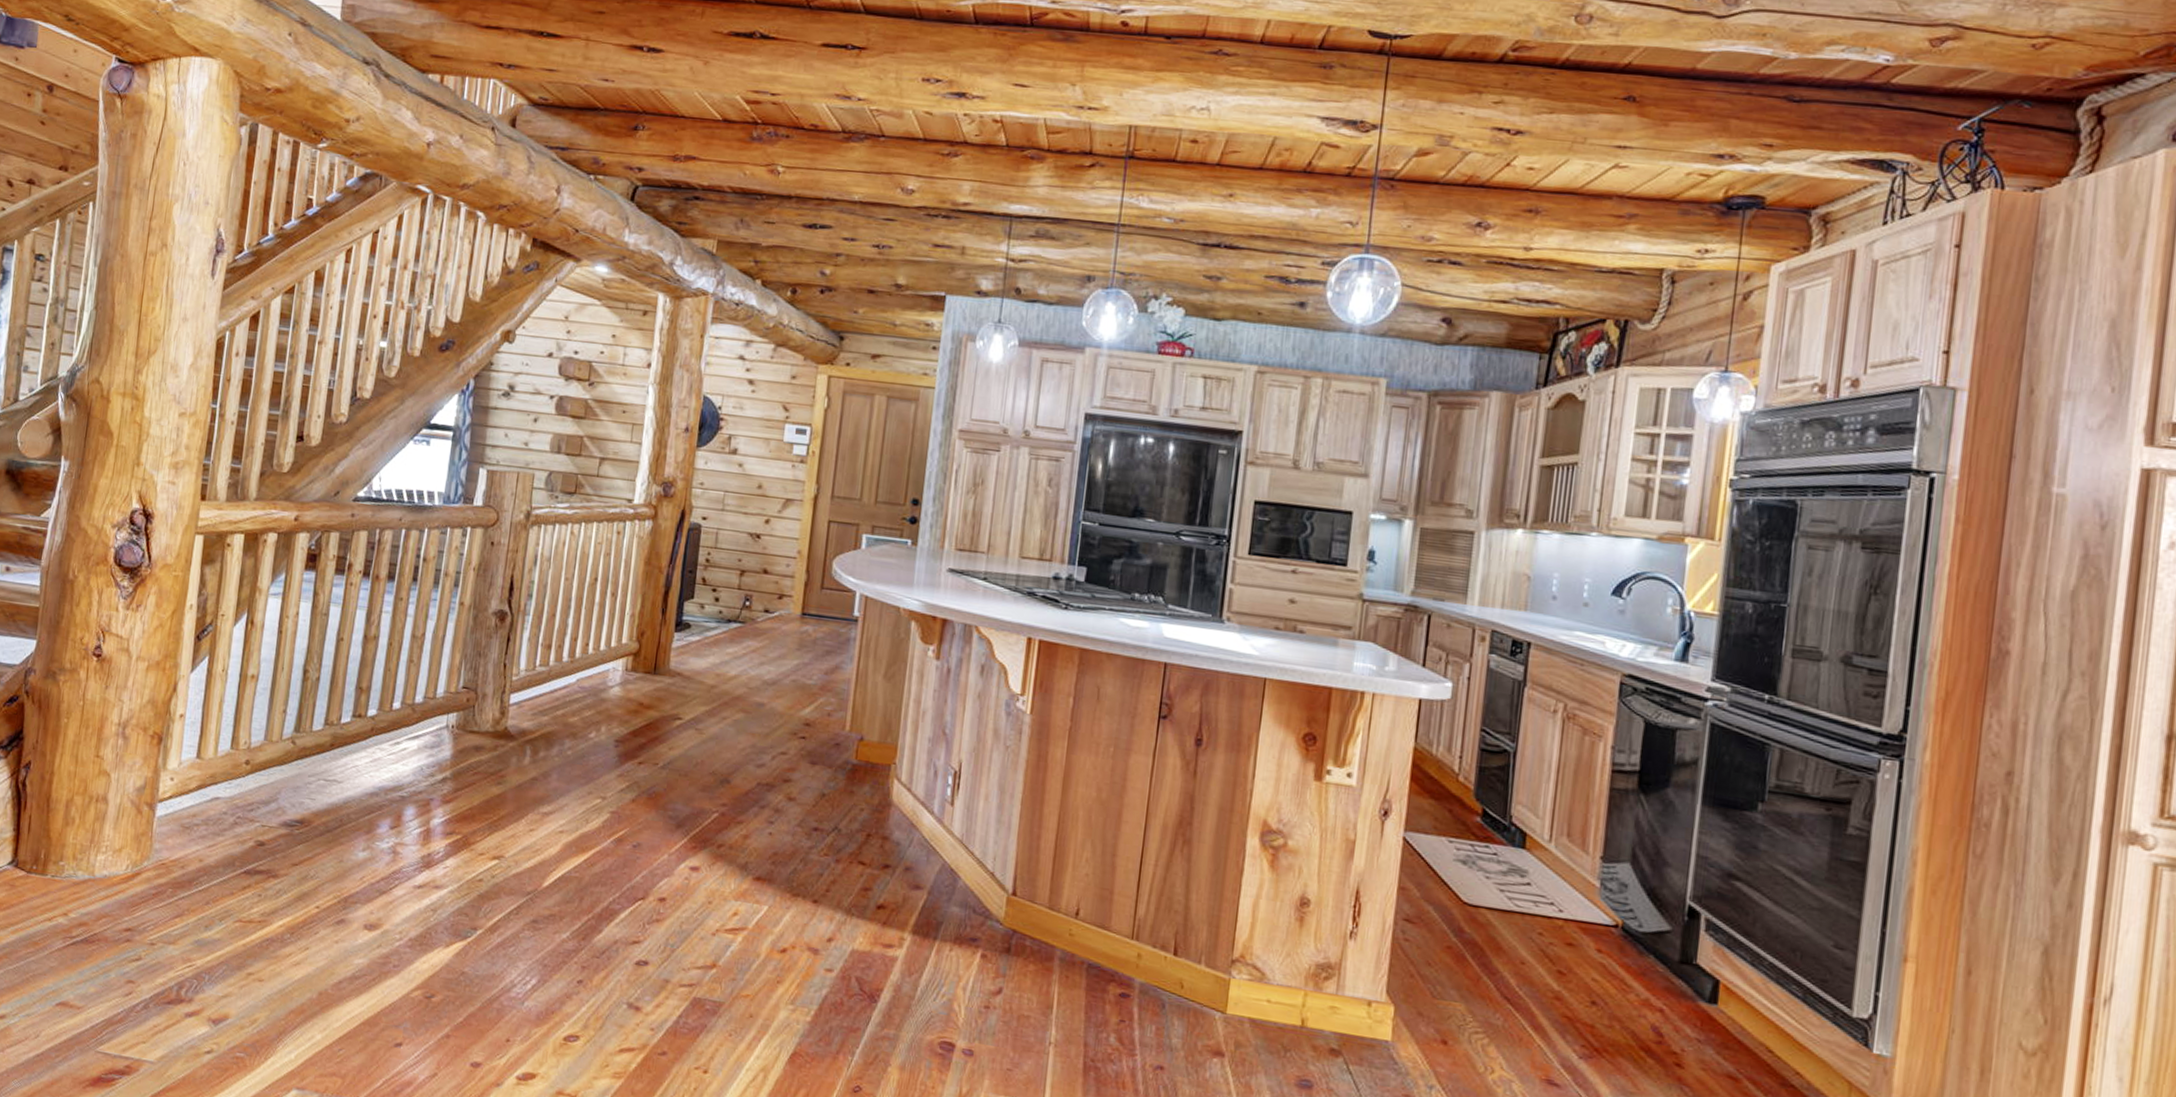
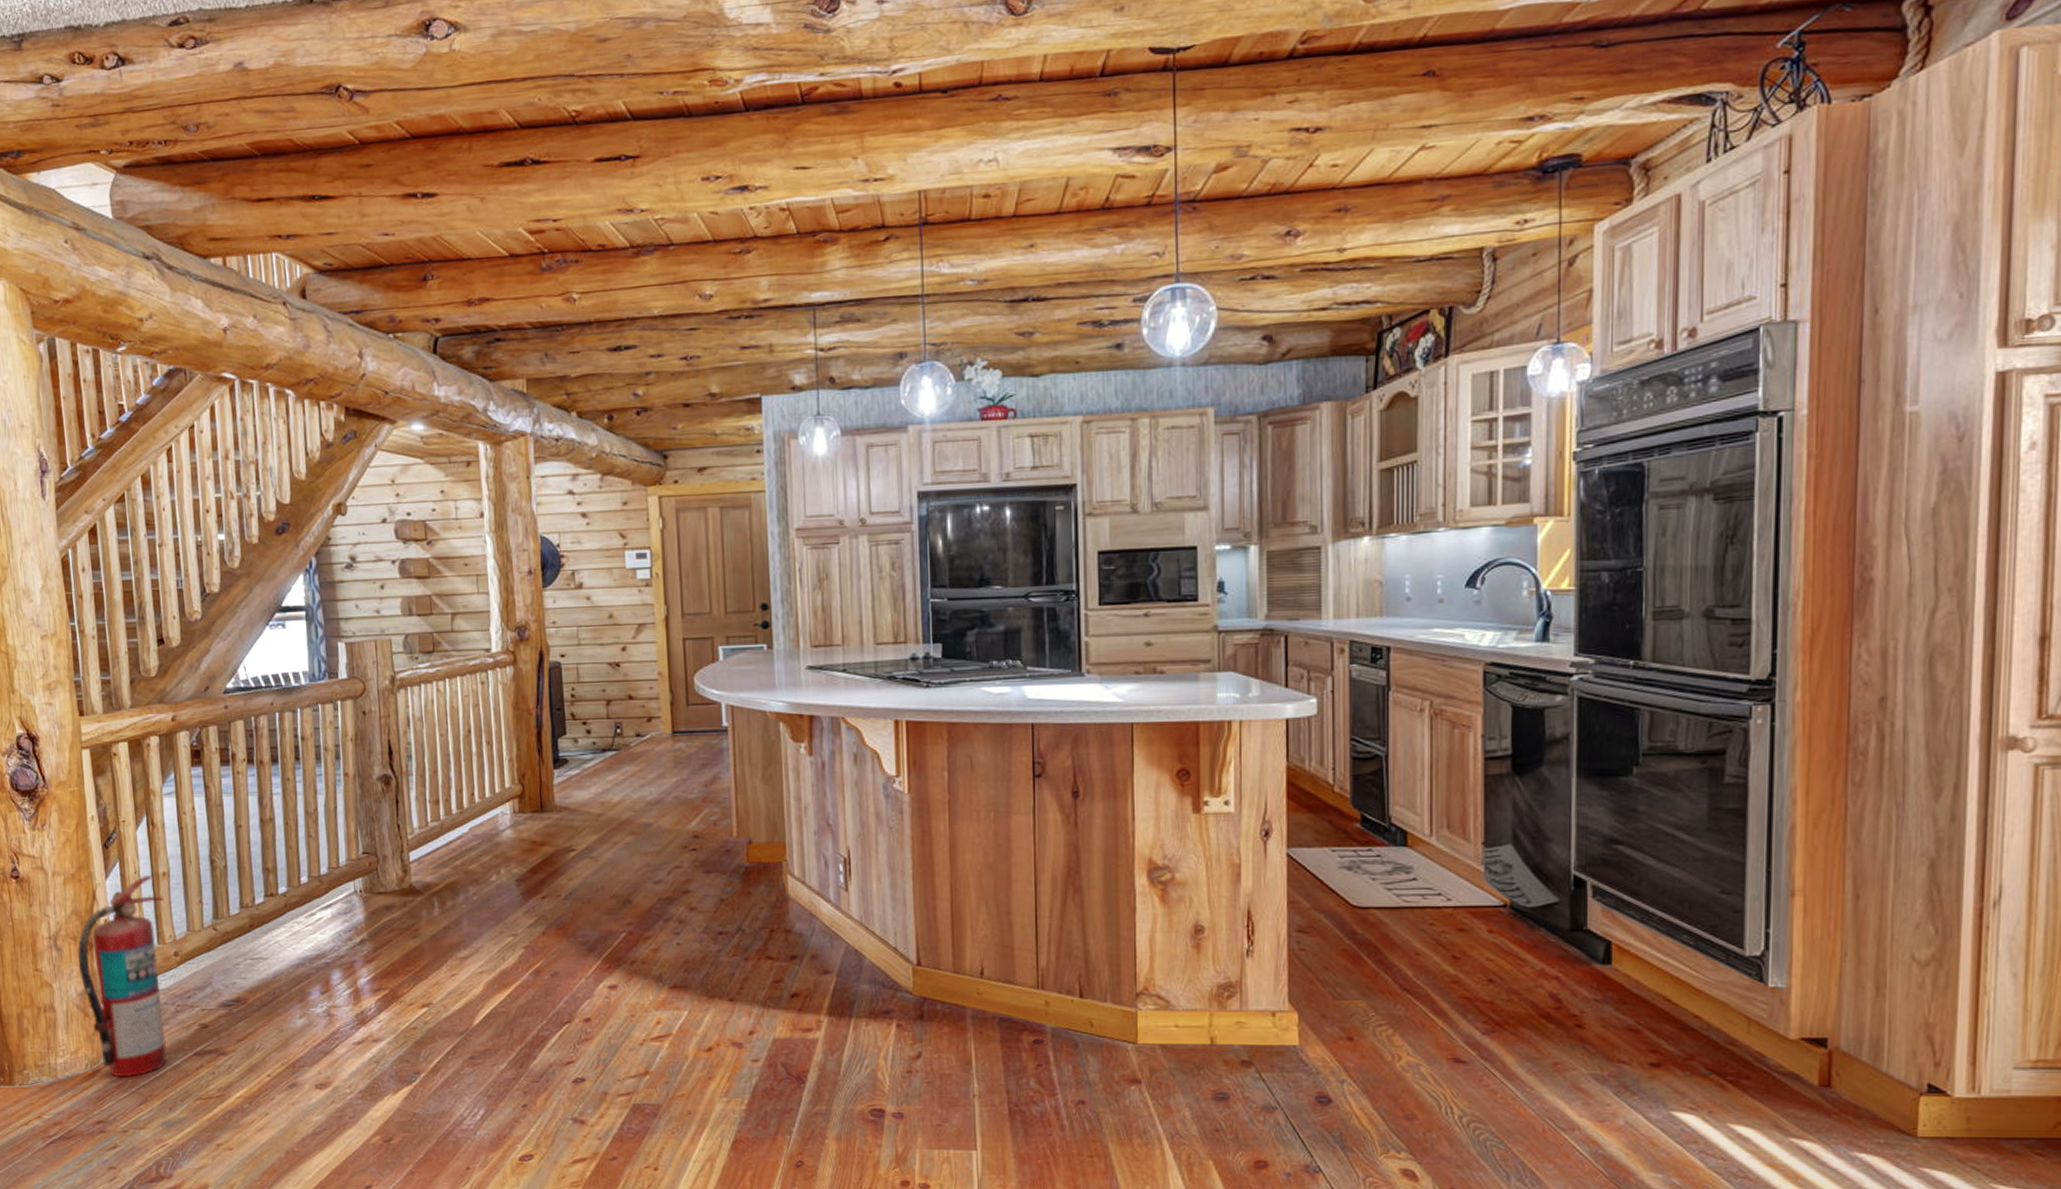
fire extinguisher: none [141,675,248,887] -> present [78,876,167,1077]

